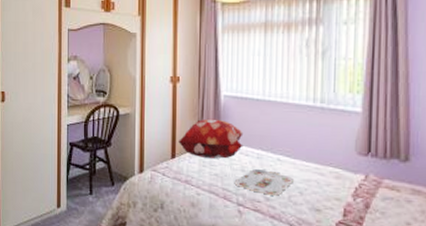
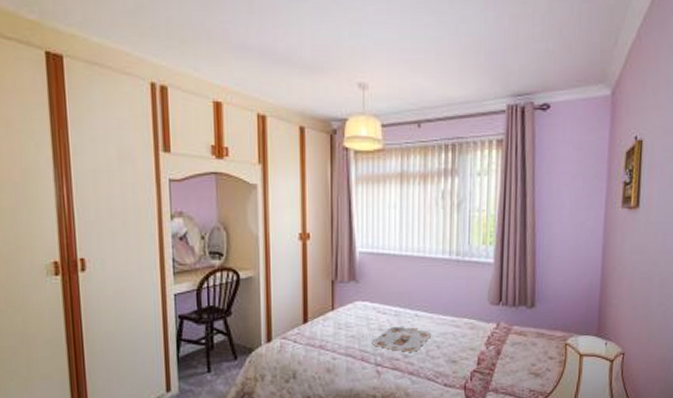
decorative pillow: present [179,118,244,159] -> none [311,277,381,320]

